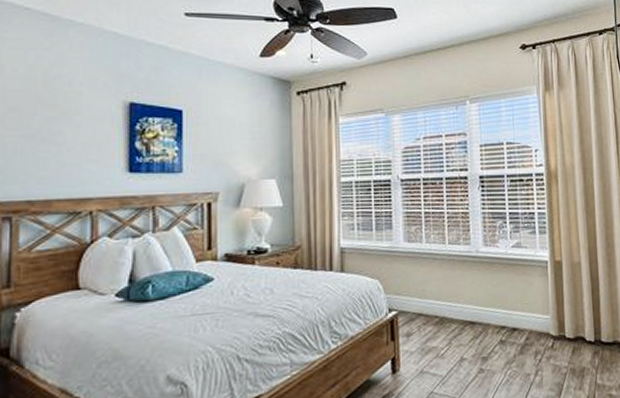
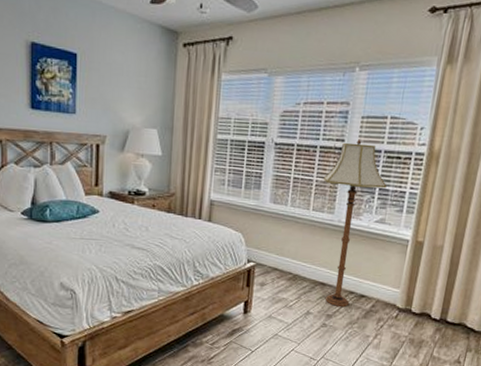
floor lamp: none [453,167,516,346] -> present [323,139,387,307]

